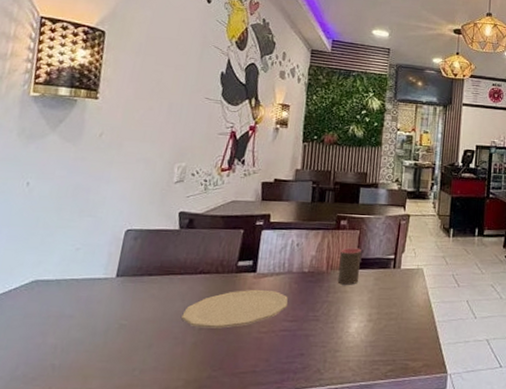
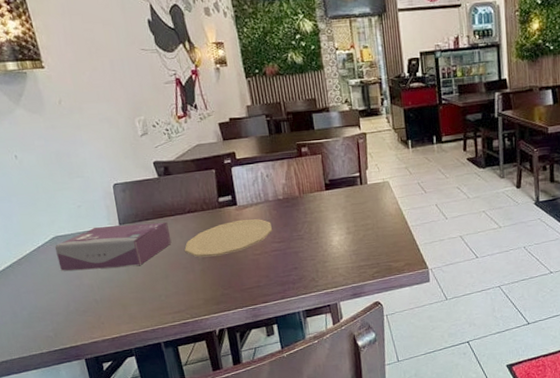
tissue box: none [25,275,173,329] -> present [54,222,172,271]
cup: present [337,247,361,285] -> none [308,171,331,206]

